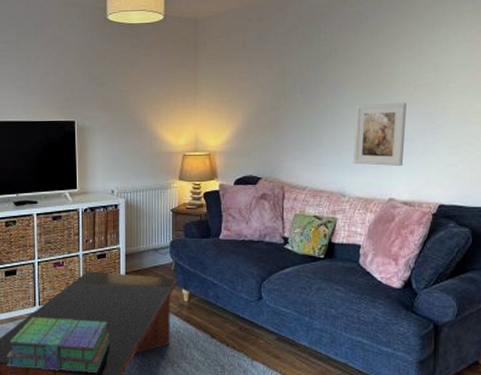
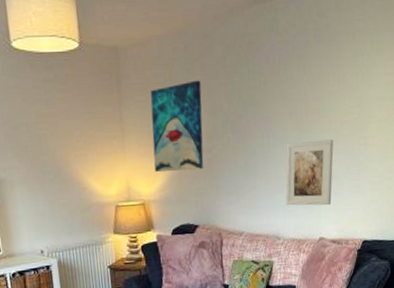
wall art: none [222,46,272,127] -> present [150,80,204,173]

